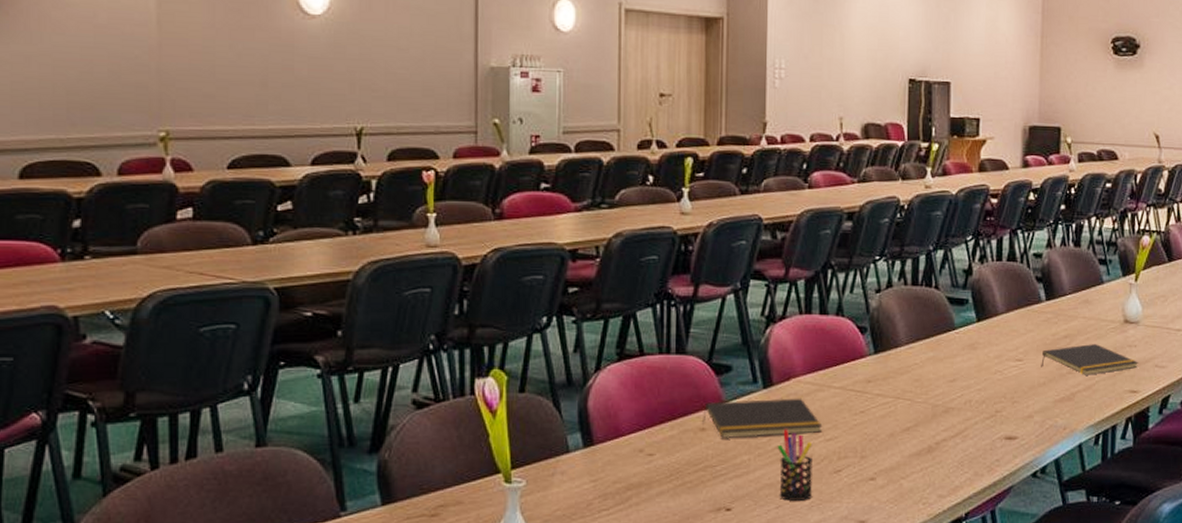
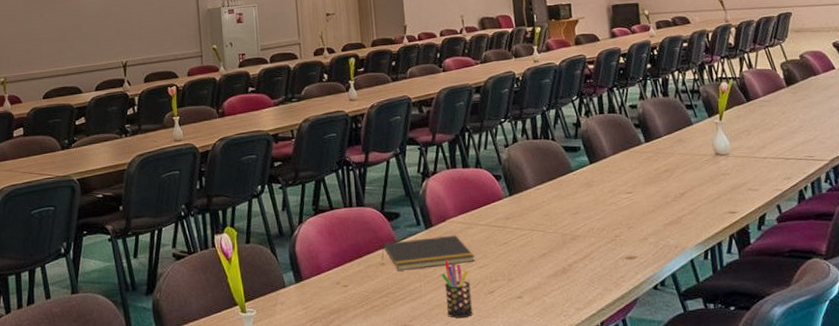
notepad: present [1041,344,1138,375] -> none [648,175,733,202]

